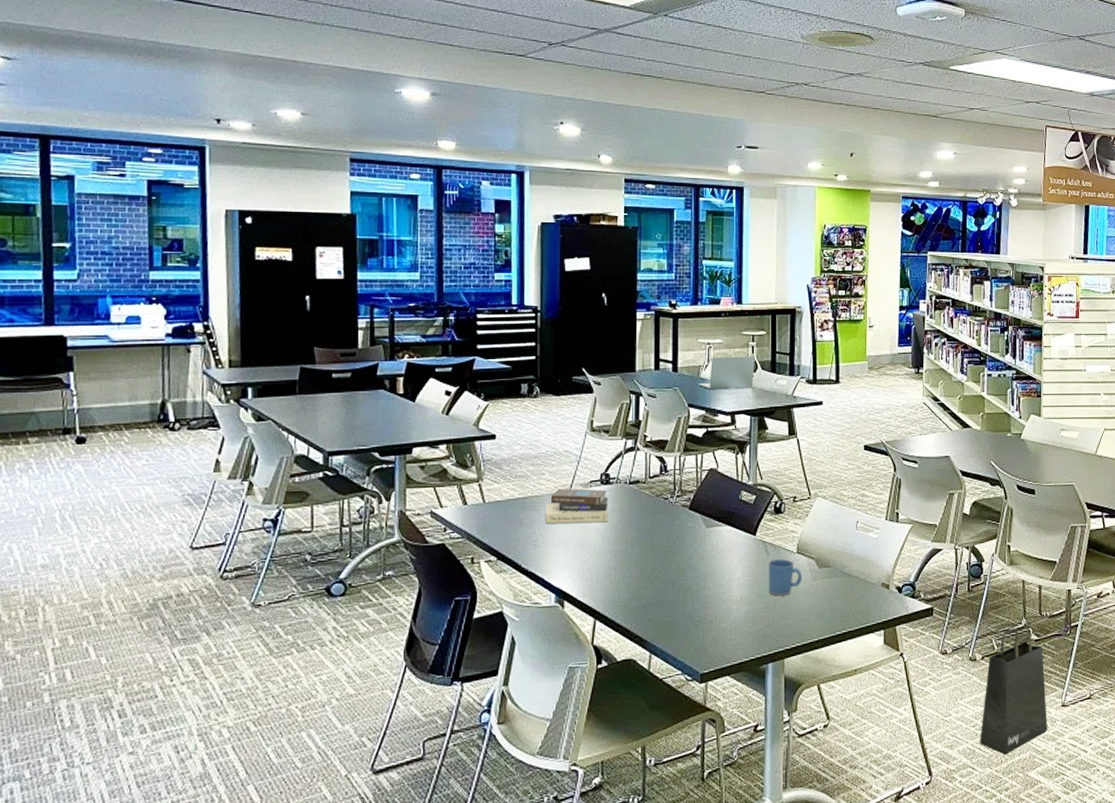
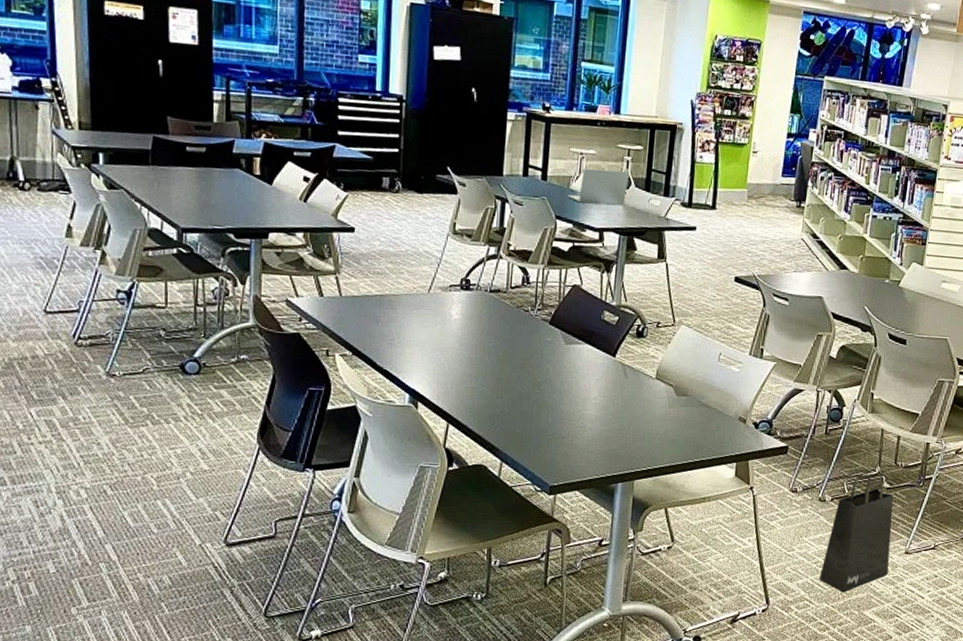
books: present [546,488,609,523] -> none [402,289,468,329]
mug: present [768,559,803,596] -> none [623,383,660,420]

